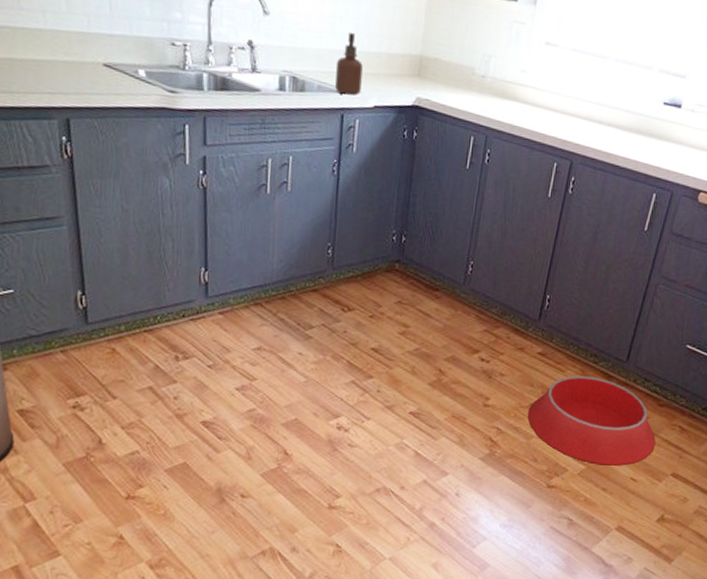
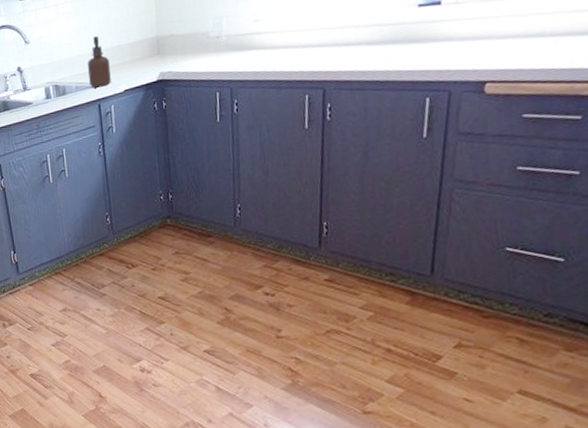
pet bowl: present [528,375,656,466] -> none [325,296,488,387]

